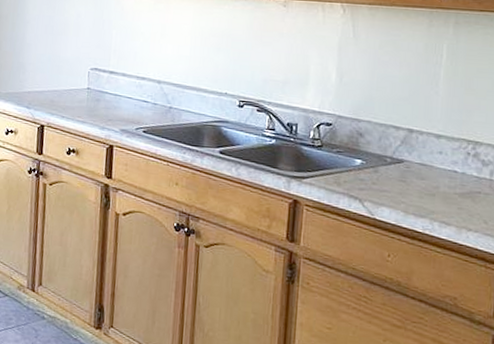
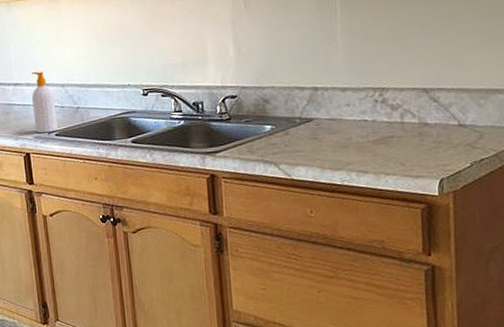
soap bottle: none [123,62,149,128] -> present [32,71,58,134]

